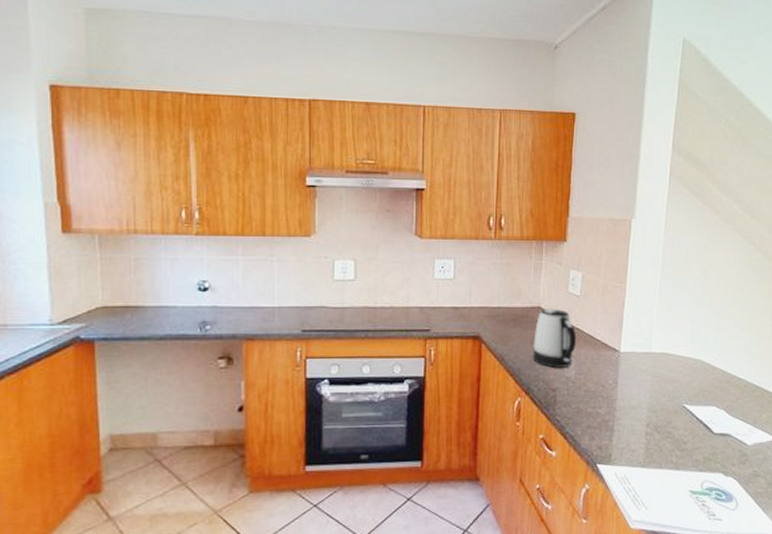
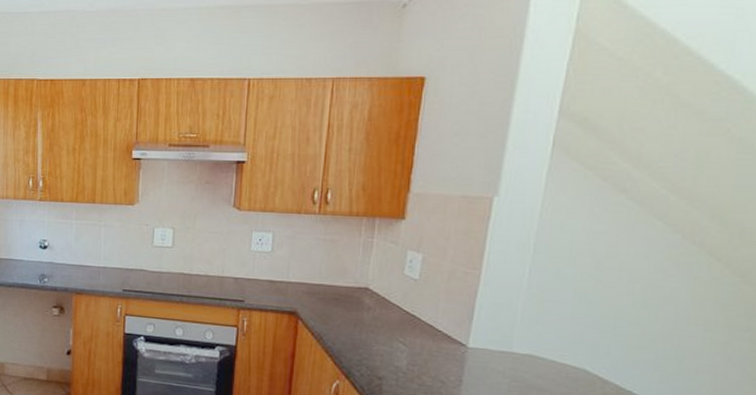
kettle: present [532,308,577,368] -> none [355,290,412,356]

